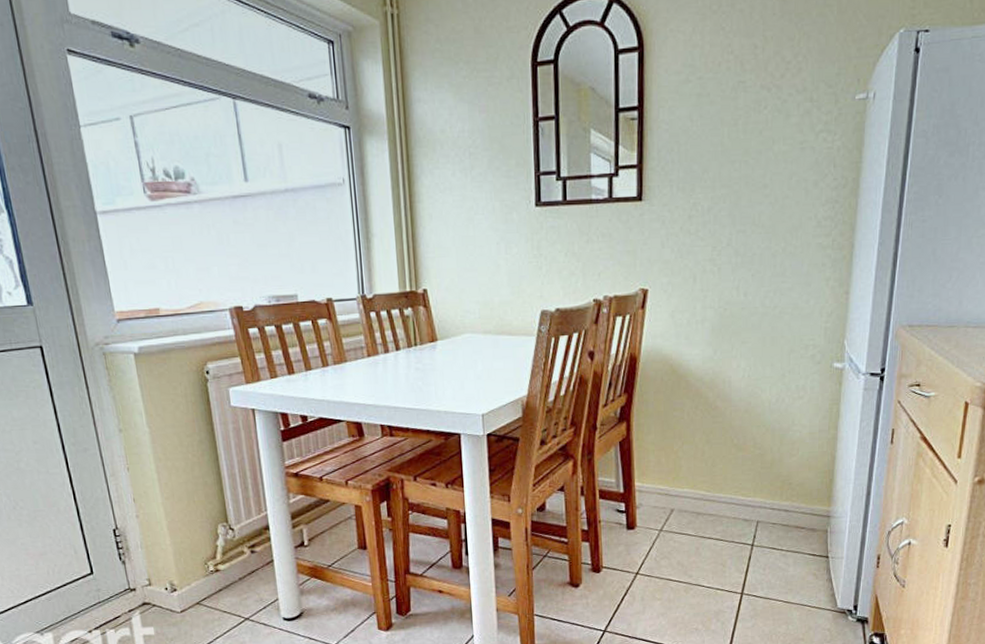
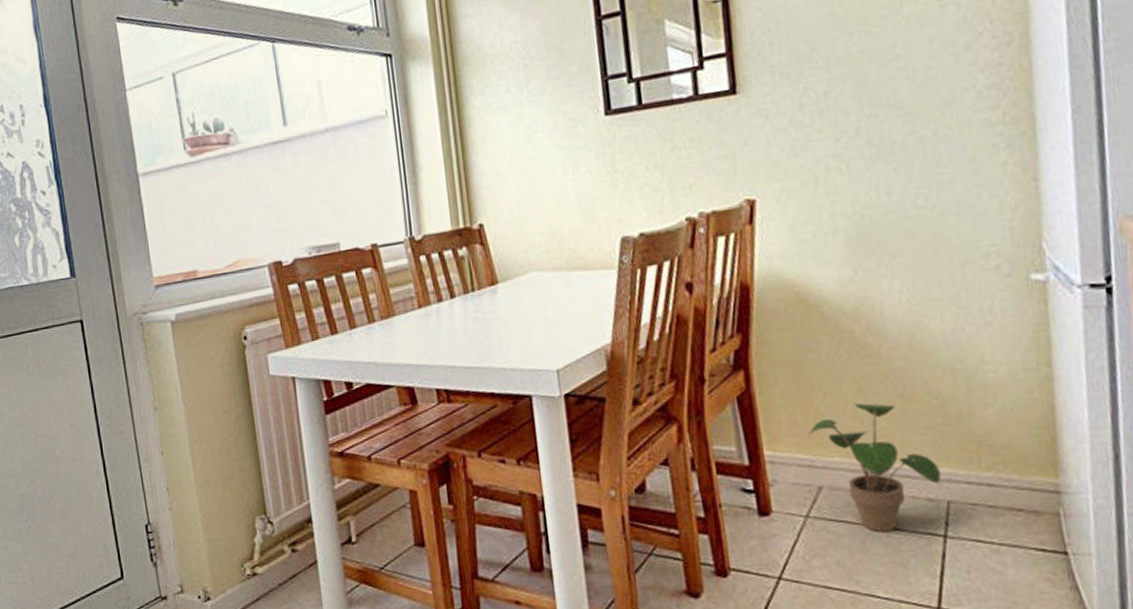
potted plant: none [668,450,755,542] -> present [808,402,941,533]

